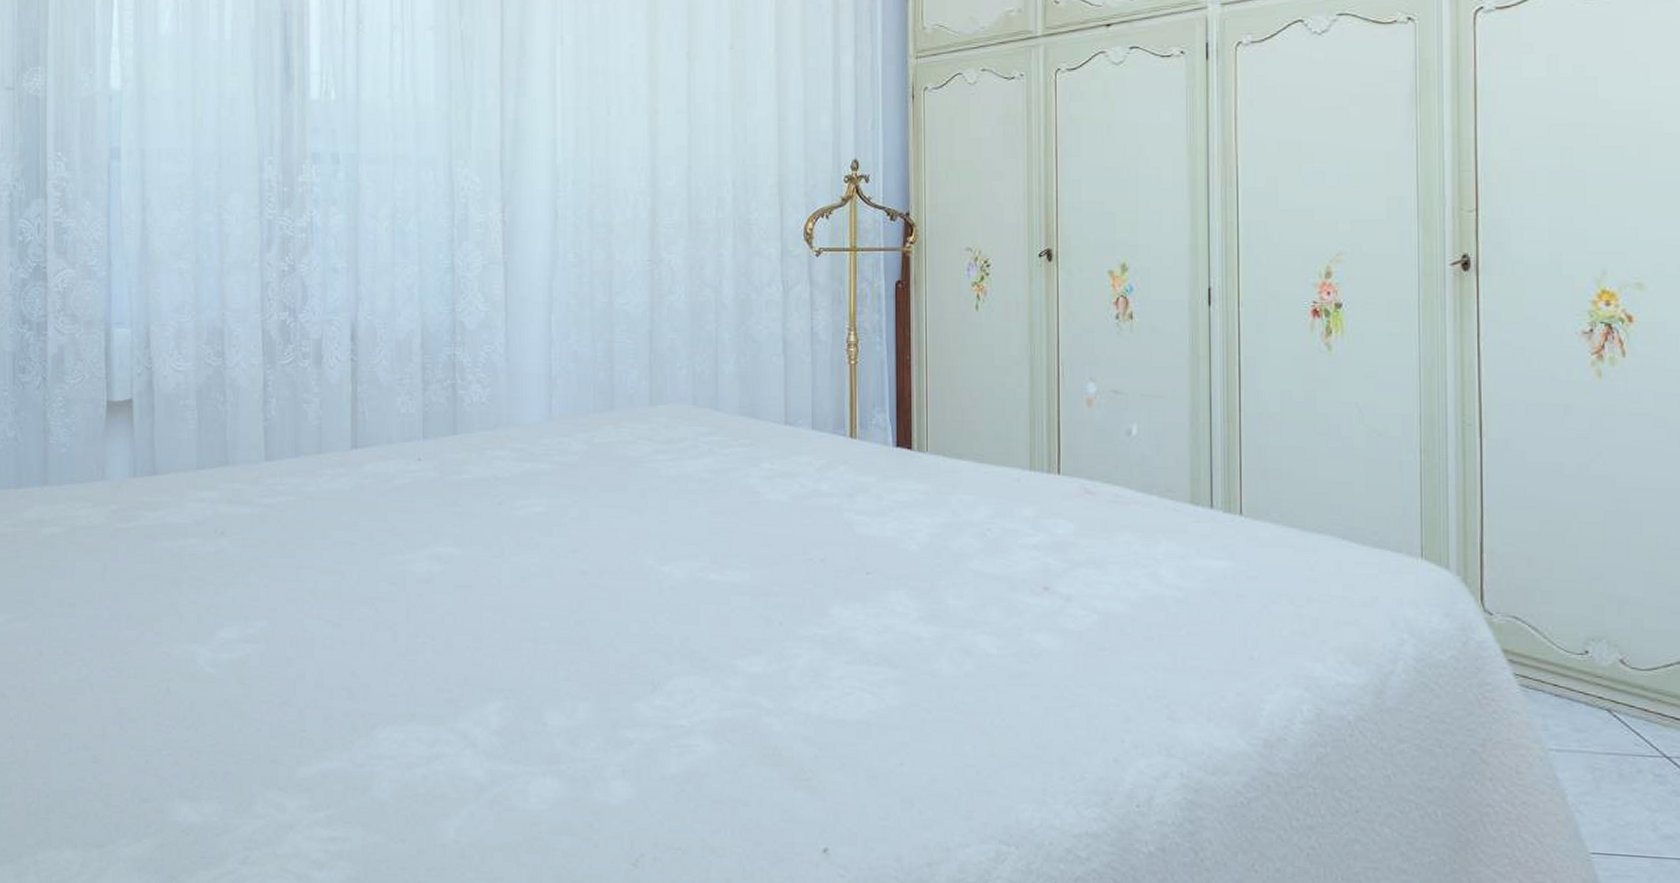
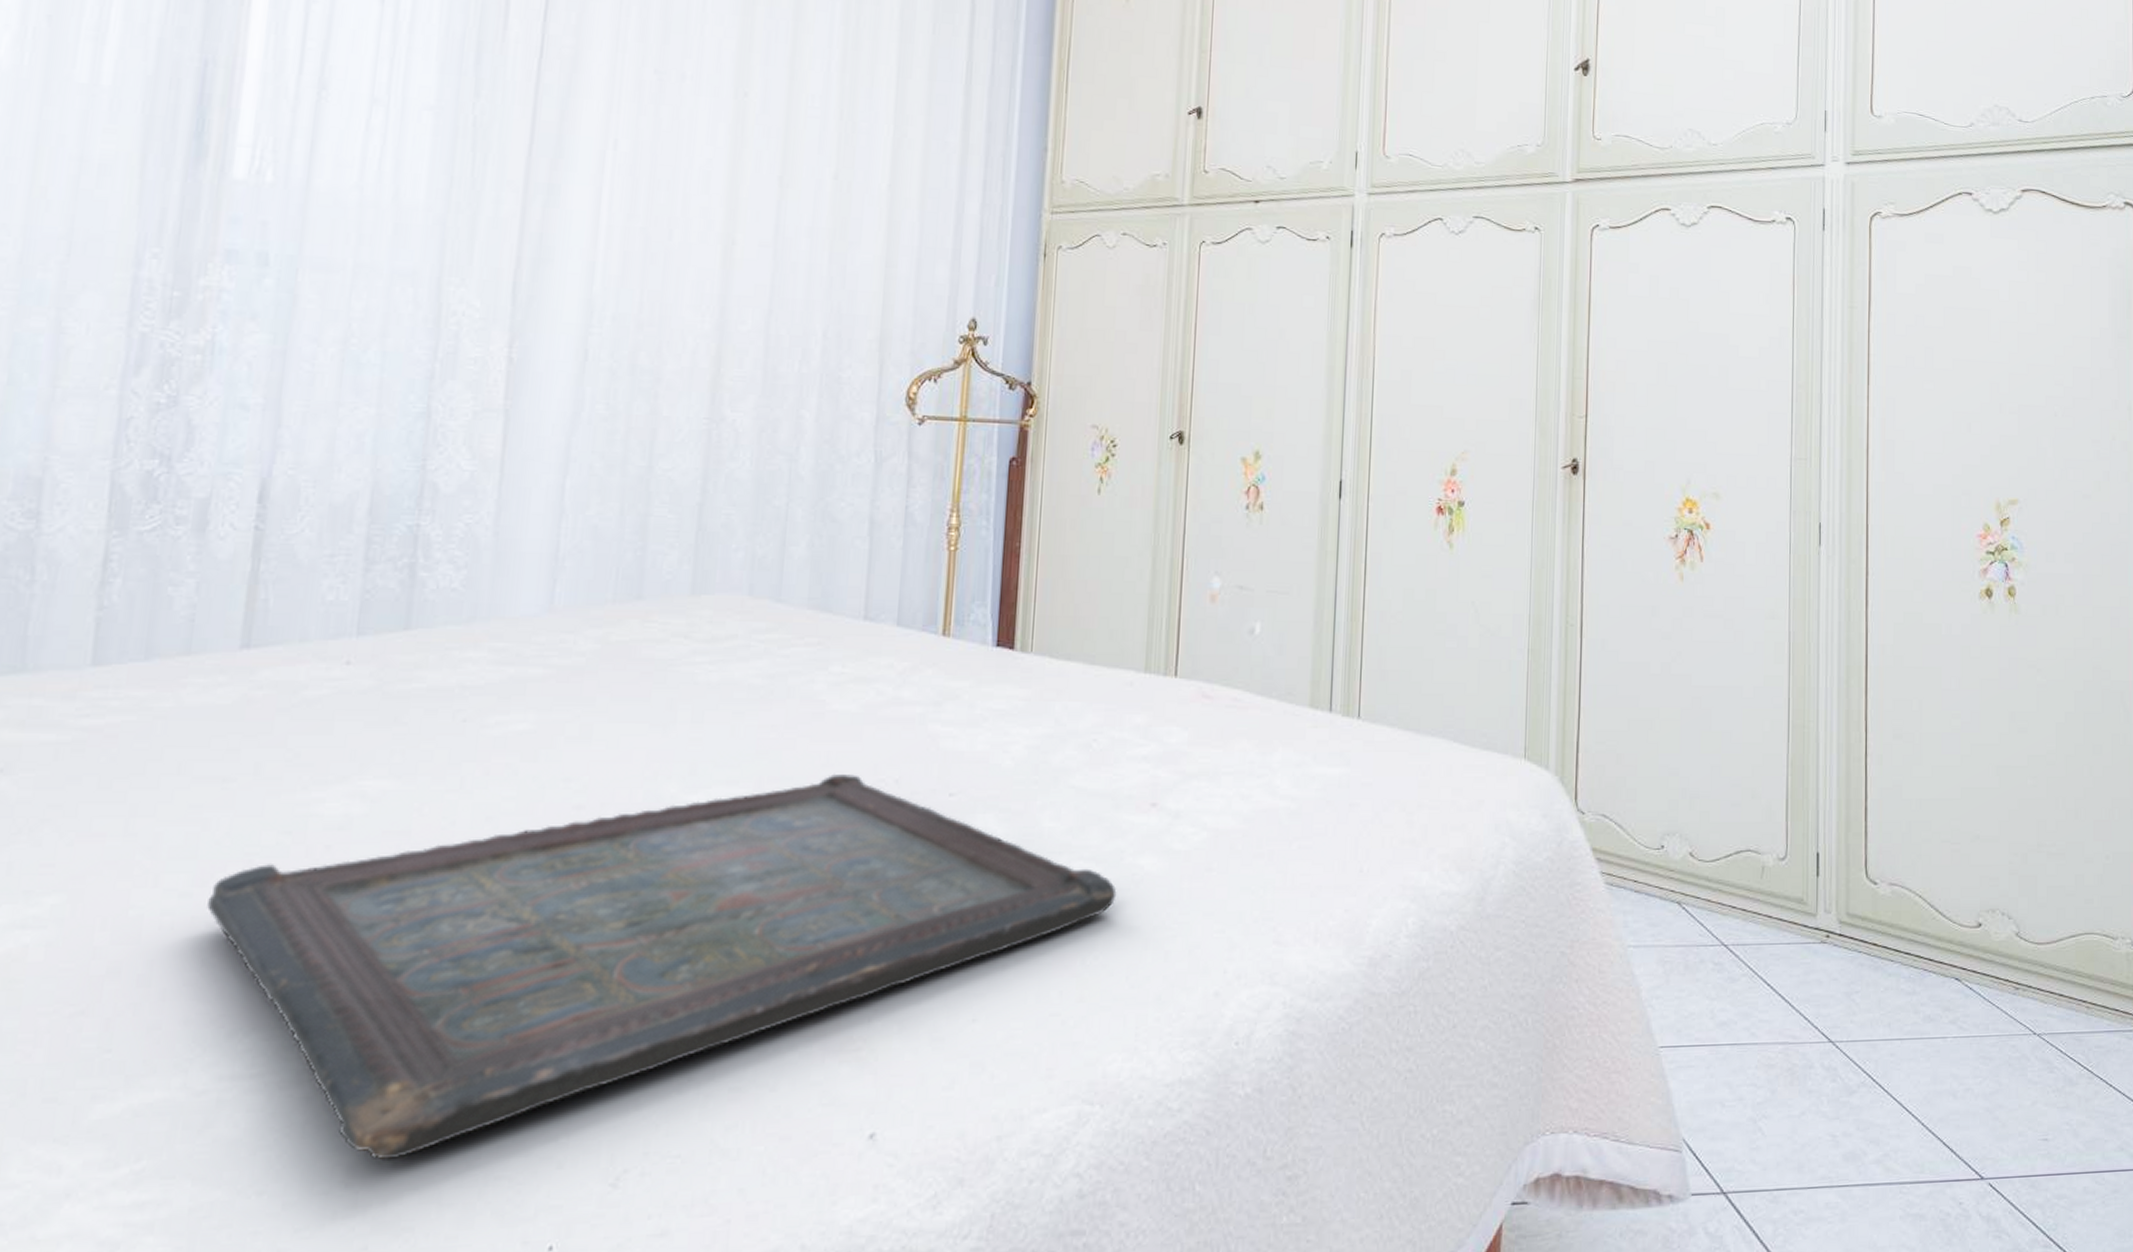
serving tray: none [351,552,1018,827] -> present [207,773,1117,1161]

